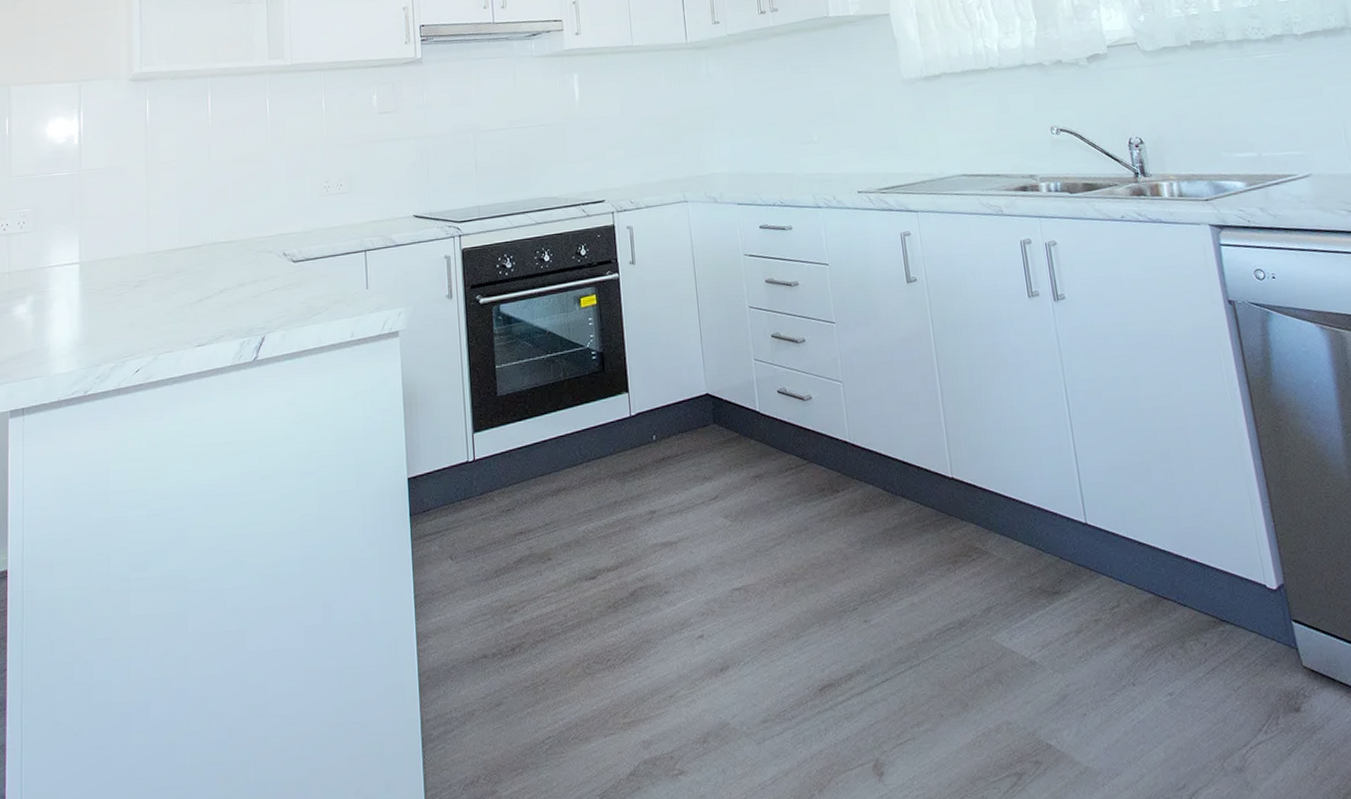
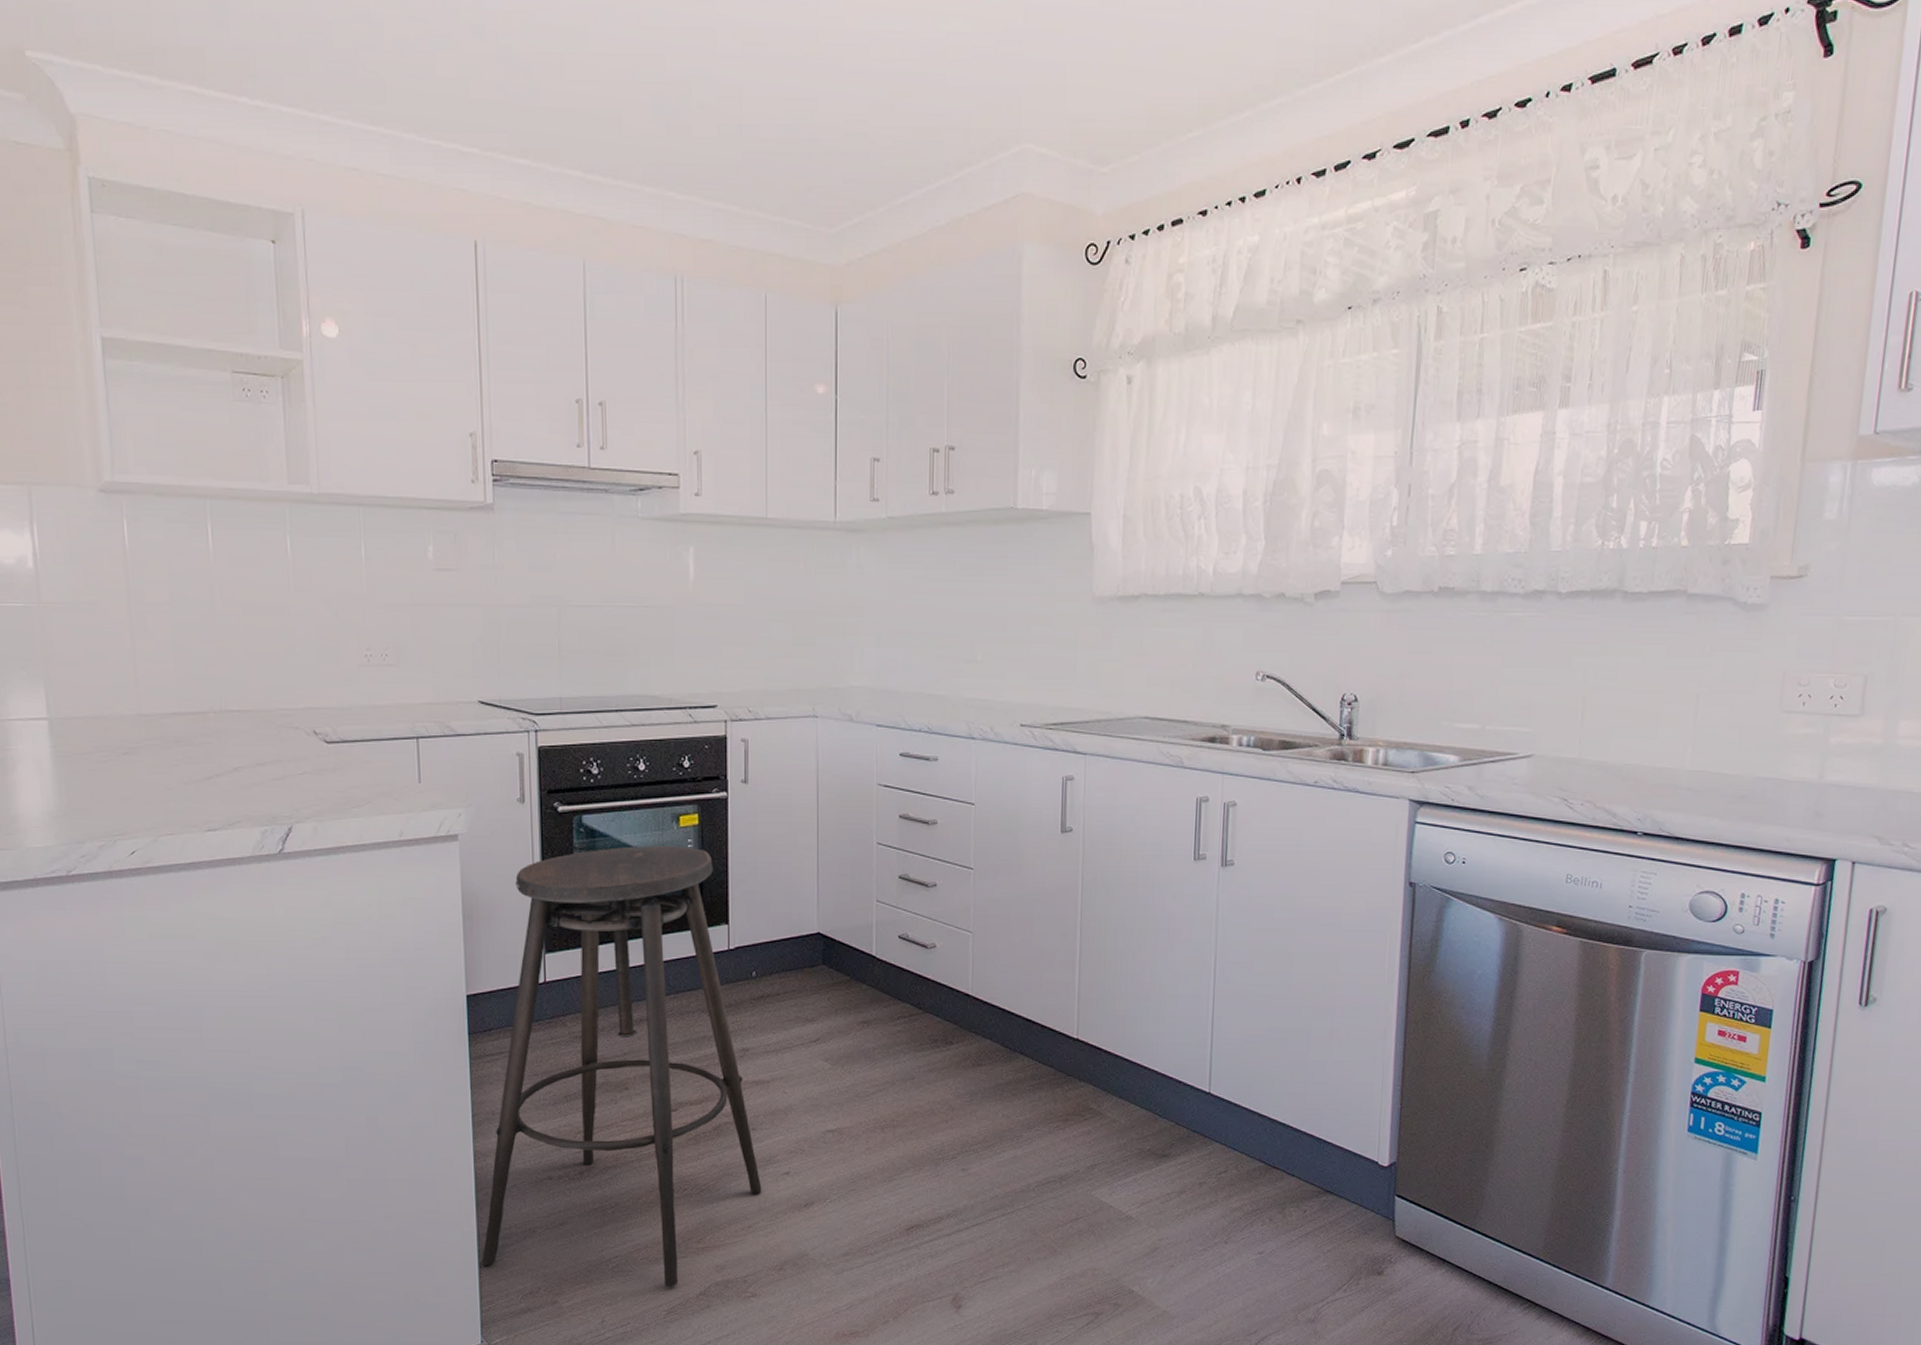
stool: none [425,325,679,768] -> present [482,846,762,1287]

